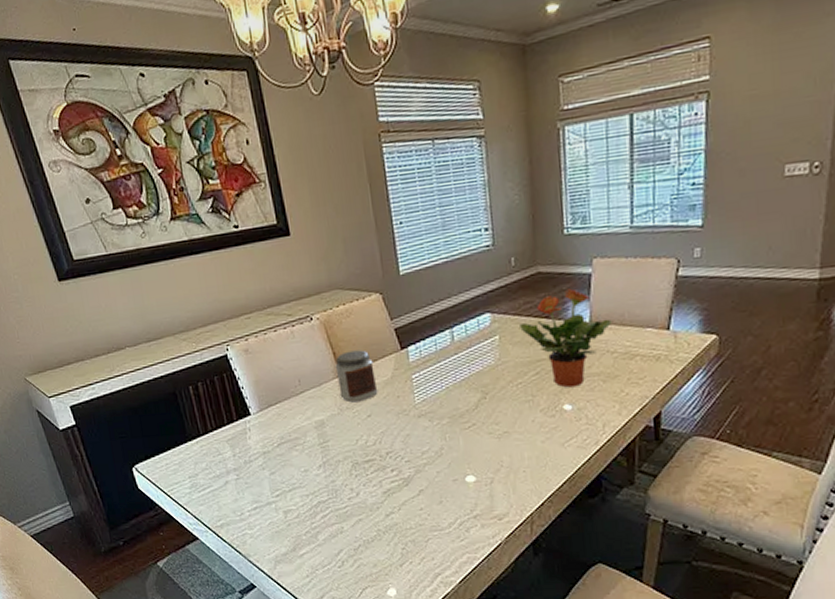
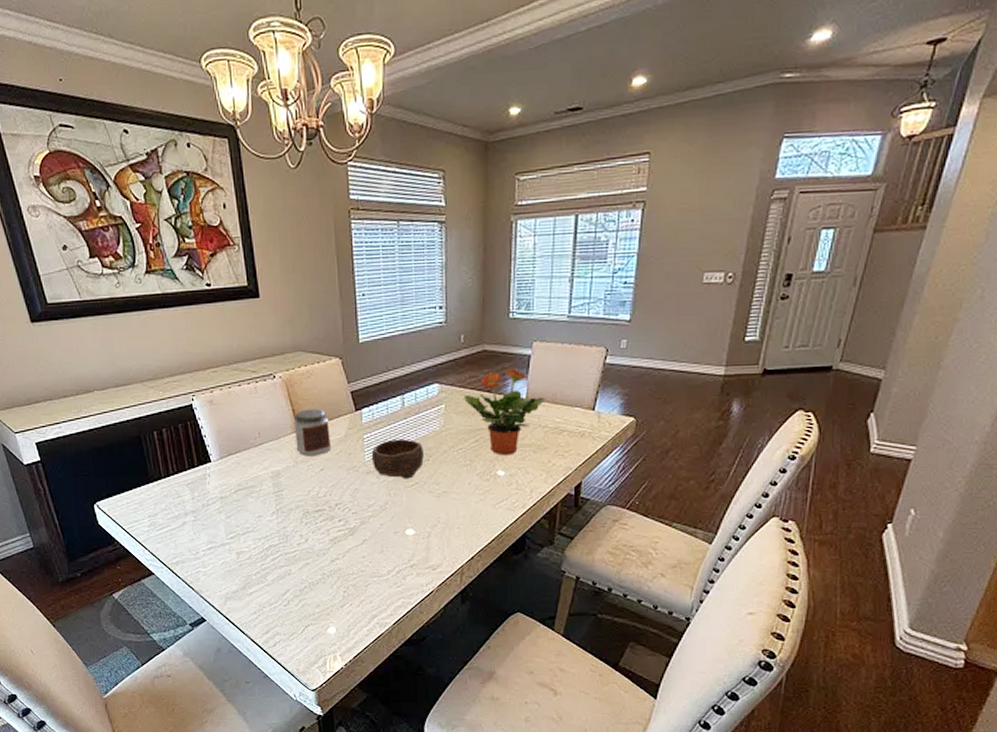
bowl: none [421,376,480,421] -> present [371,439,424,479]

